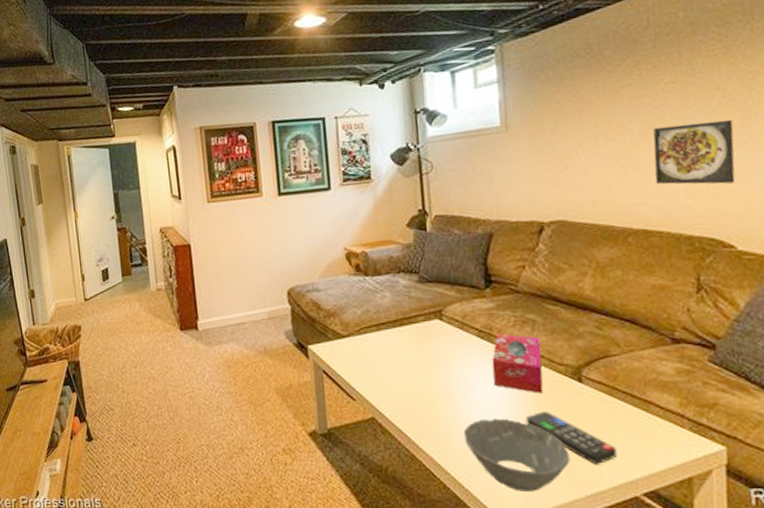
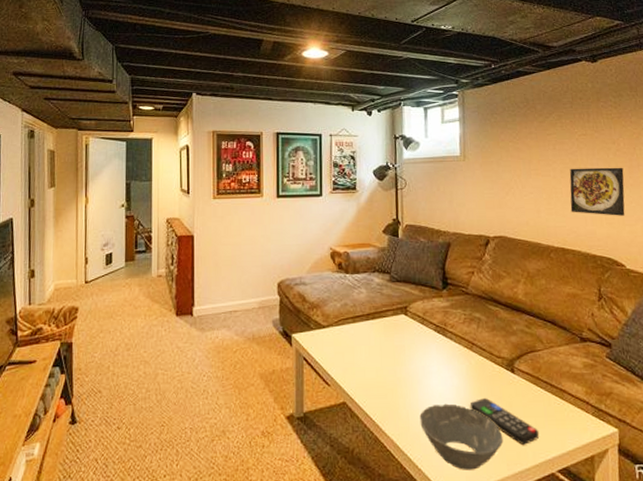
tissue box: present [491,333,543,393] -> none [445,329,485,382]

